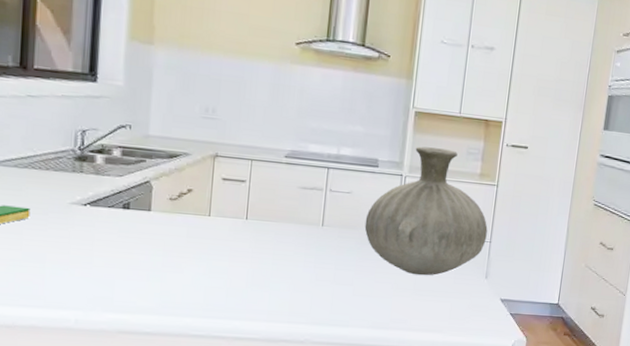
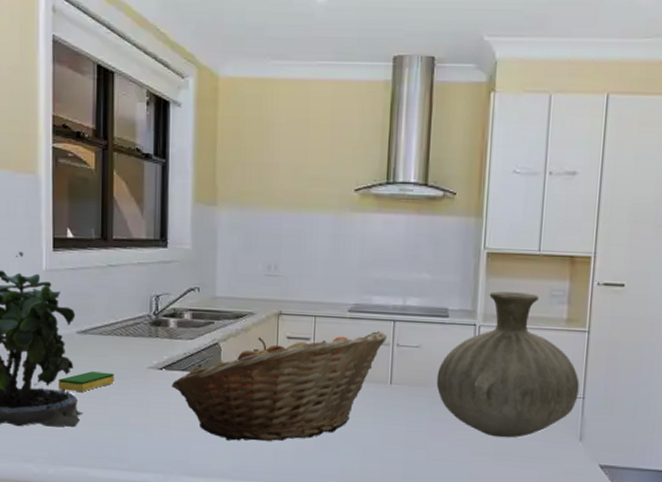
fruit basket: none [95,177,321,279] -> present [171,331,387,442]

